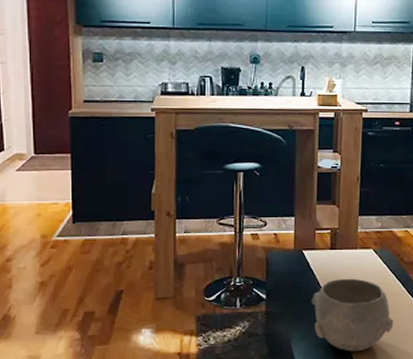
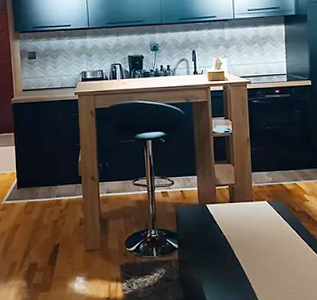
bowl: present [311,278,394,352] -> none [217,227,292,294]

